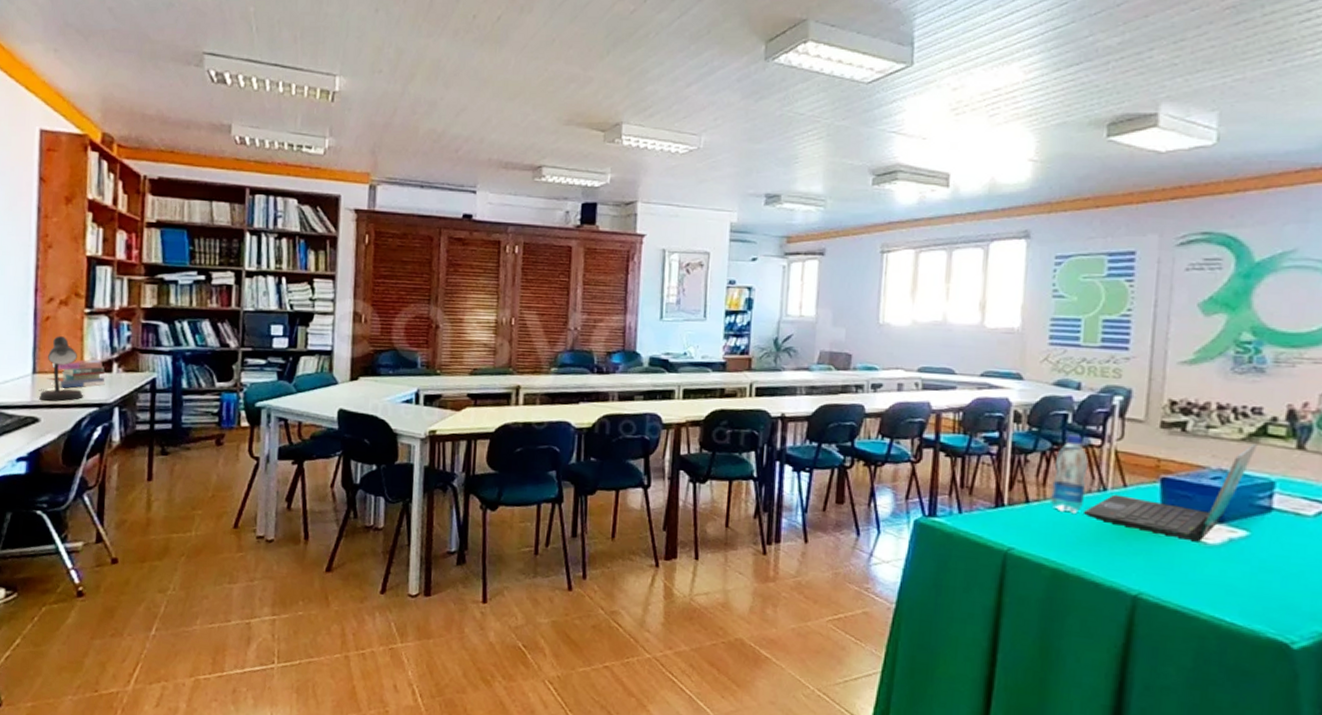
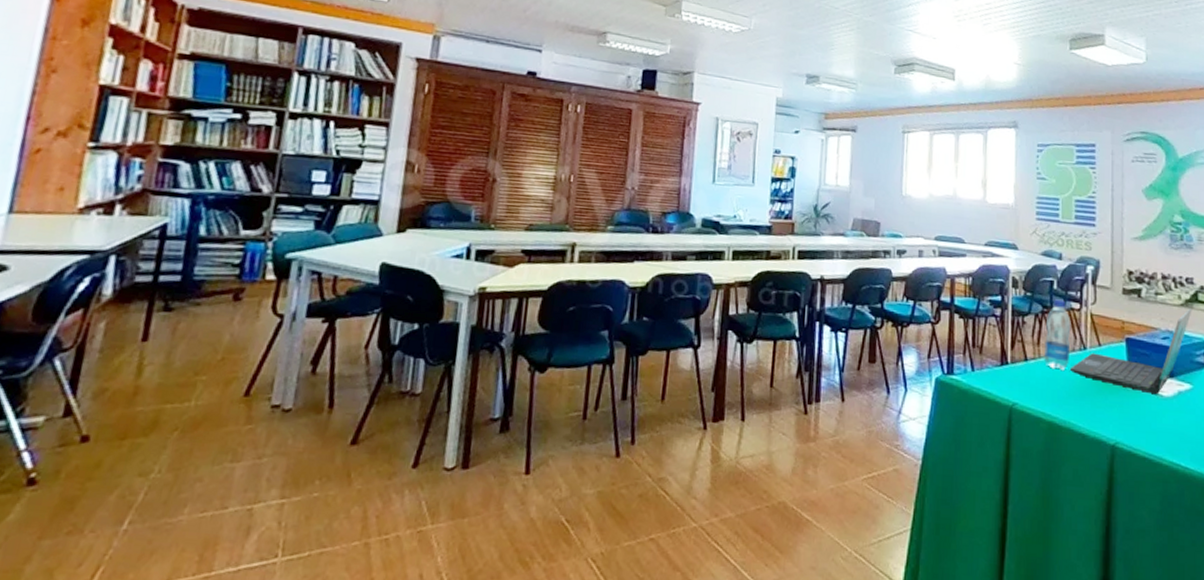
desk lamp: present [38,335,84,401] -> none [11,170,73,247]
books: present [46,359,105,388] -> none [24,199,104,232]

